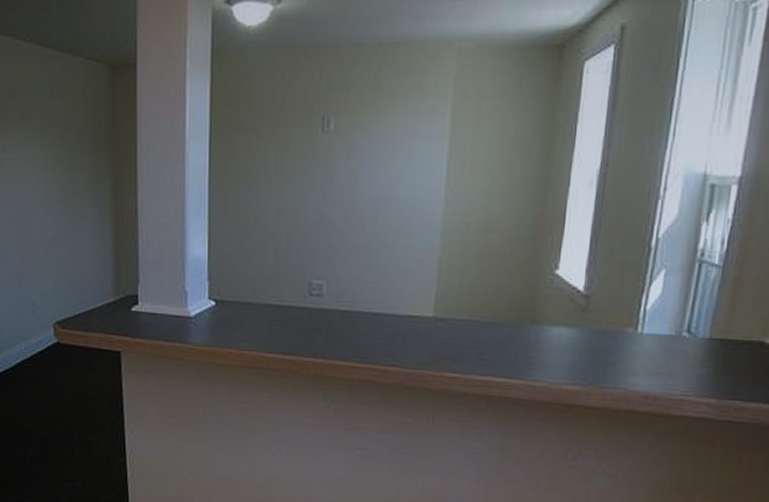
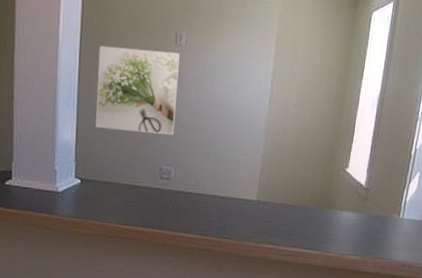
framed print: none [230,141,328,241] -> present [96,45,180,135]

